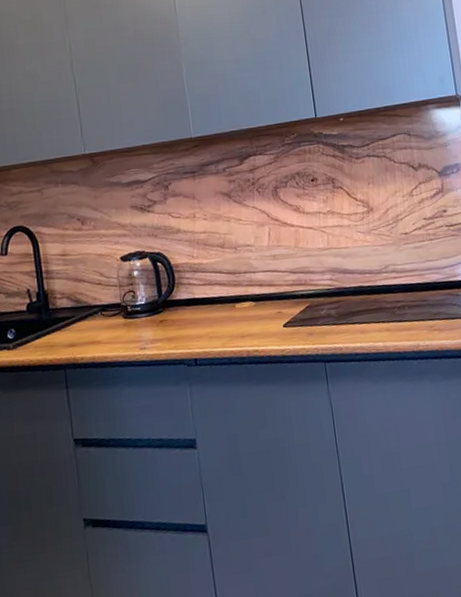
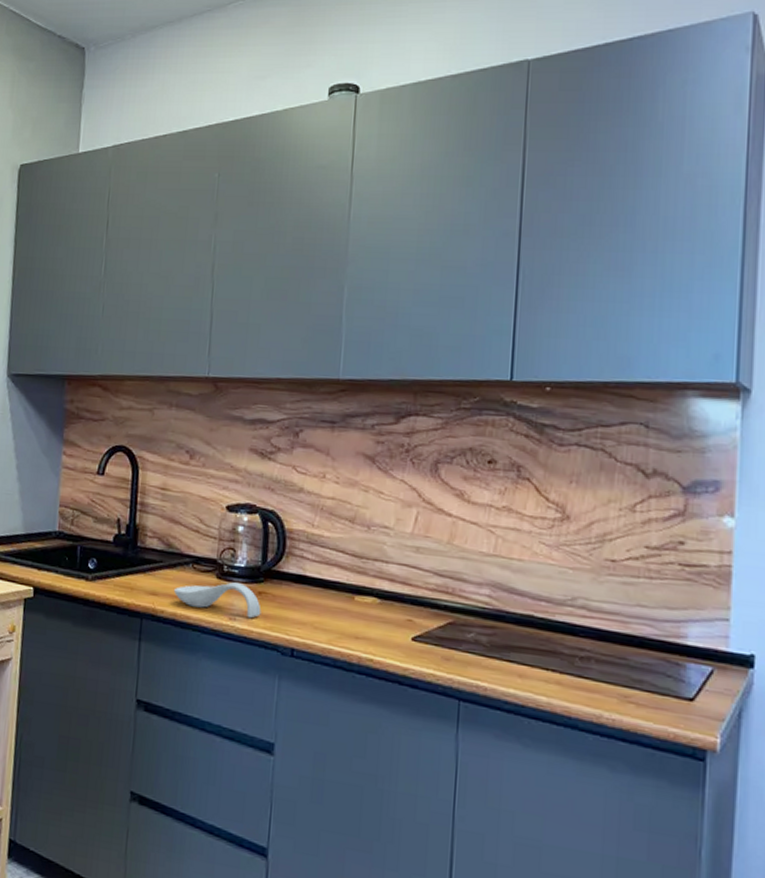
spoon rest: none [88,317,166,348] -> present [173,582,261,619]

